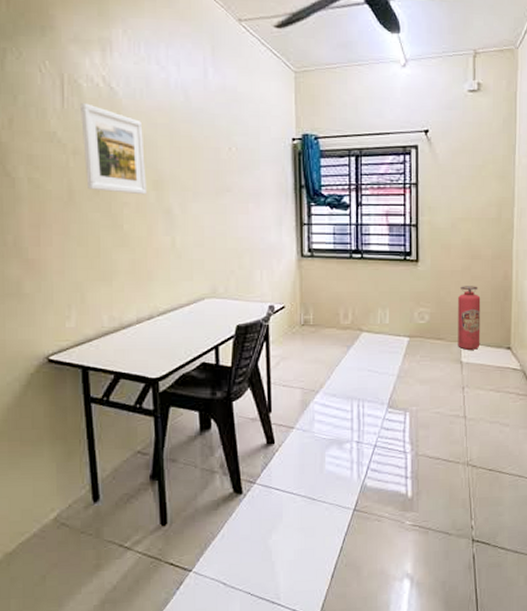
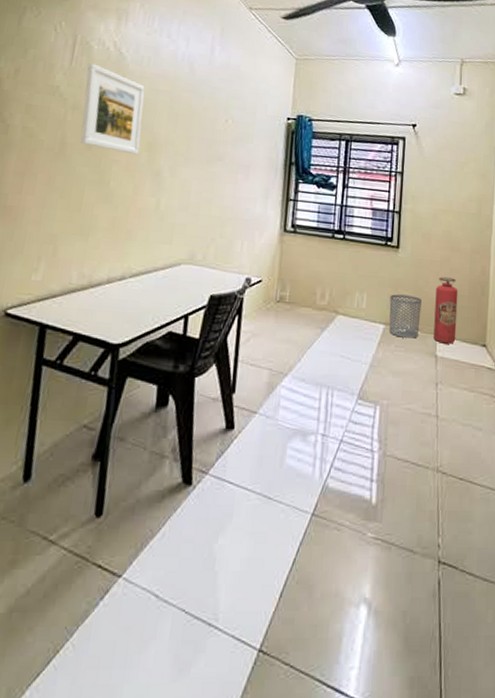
waste bin: none [412,307,444,348] -> present [389,294,422,338]

